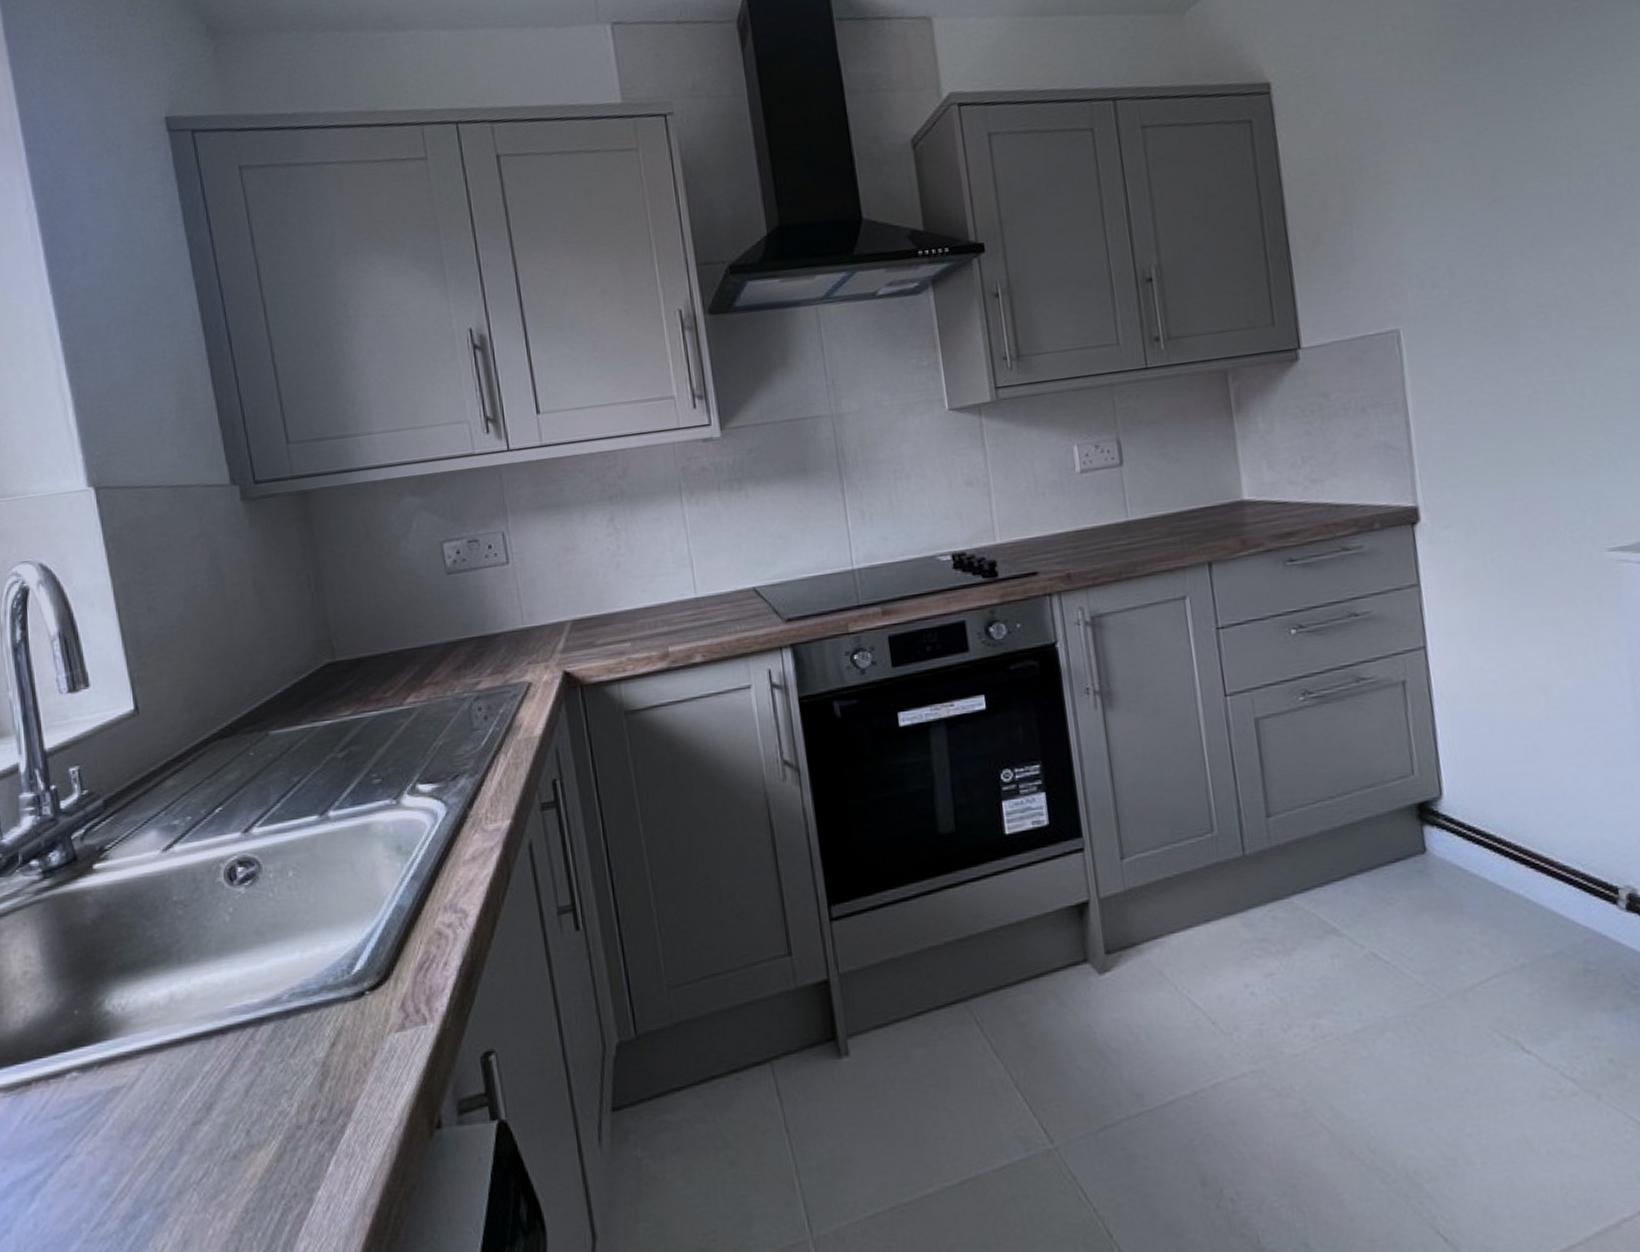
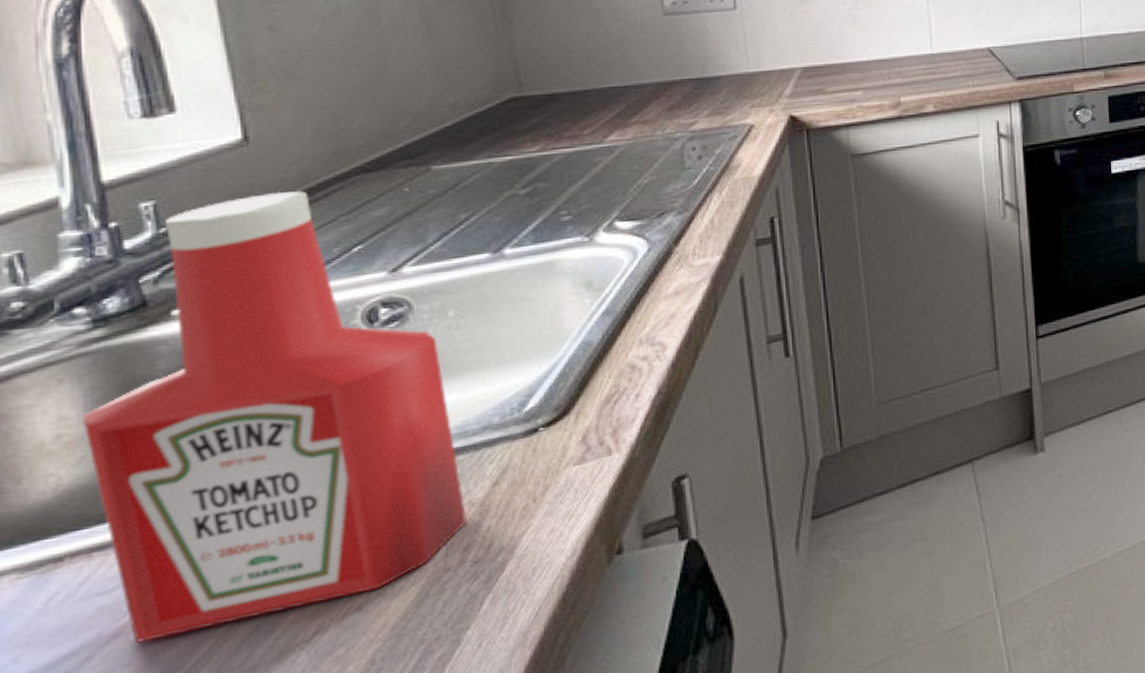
ketchup bottle: none [39,756,312,1166] -> present [82,191,467,643]

